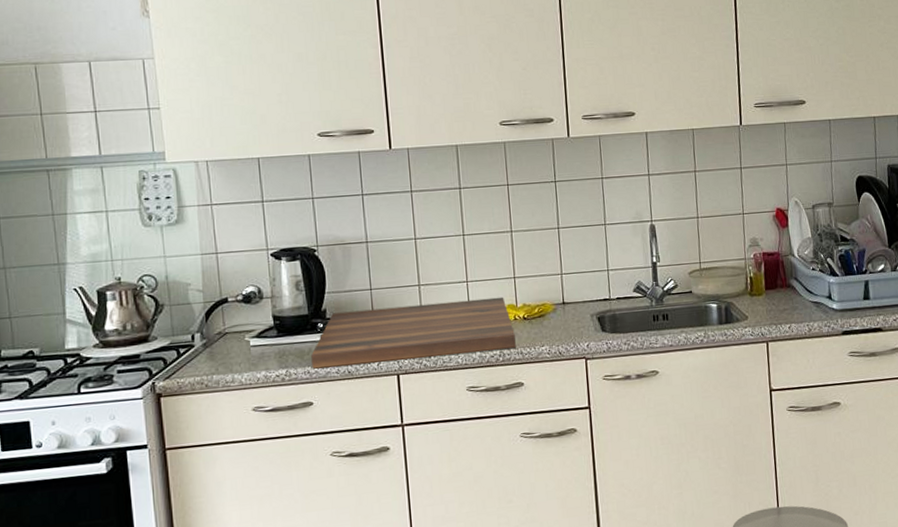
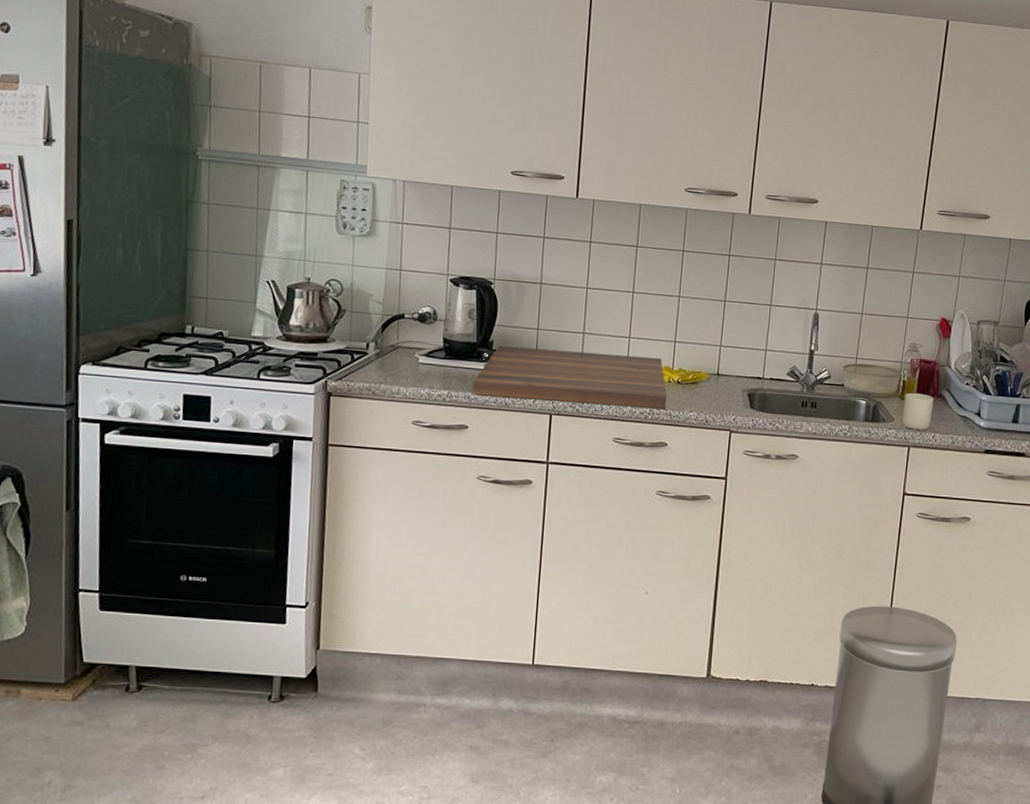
mug: none [754,286,785,324] -> present [901,393,934,430]

